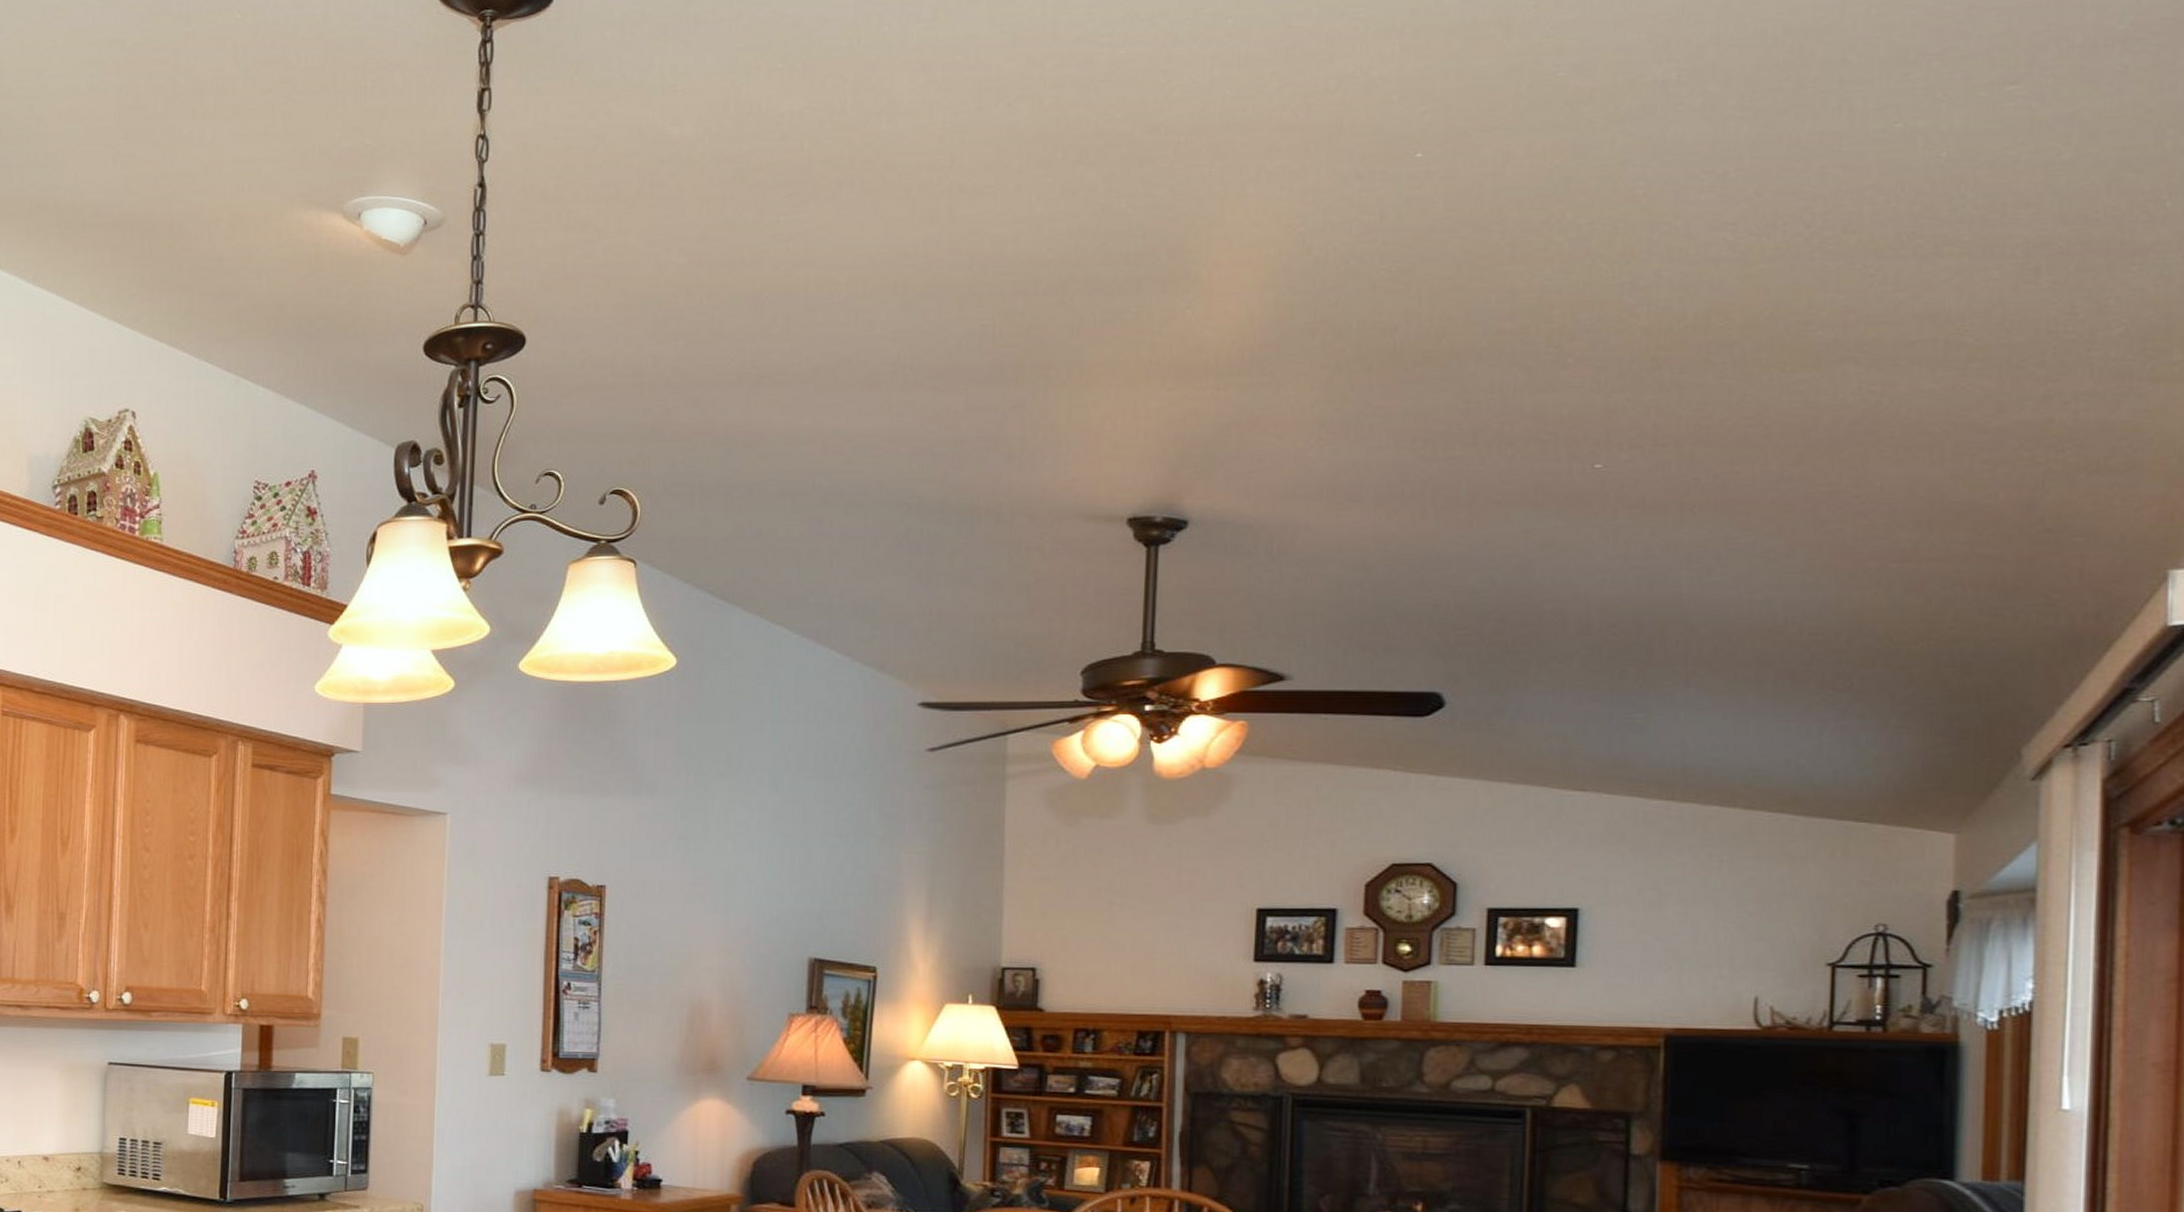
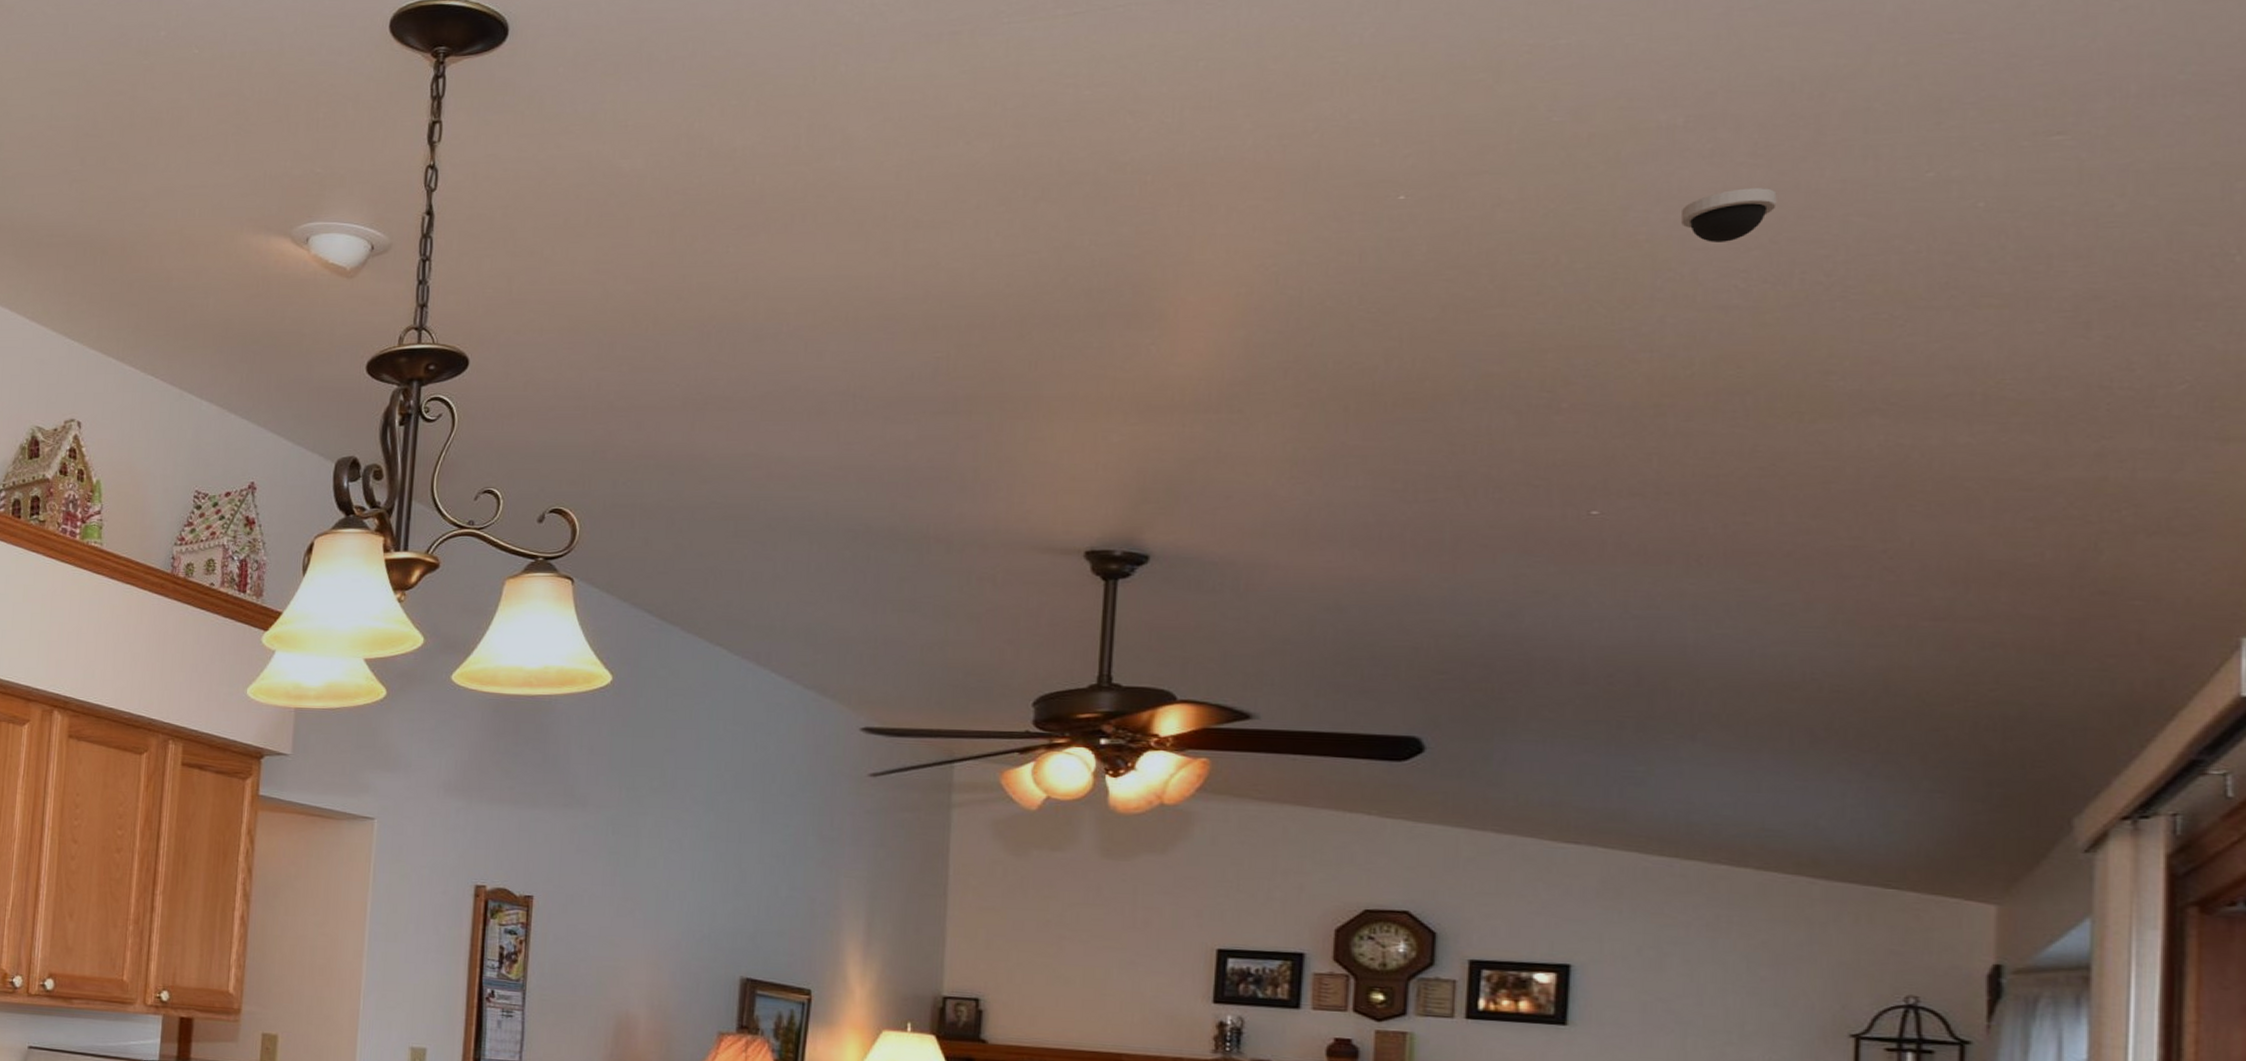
dome security camera: none [1676,141,1762,196] -> present [1681,188,1777,242]

